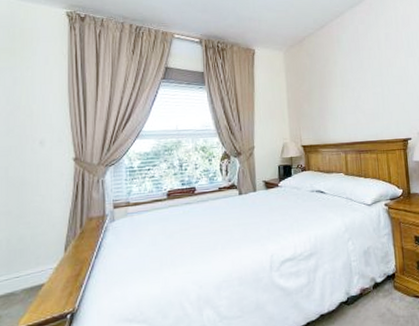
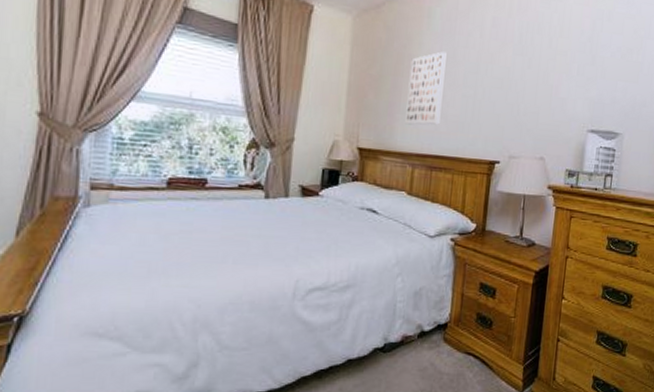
wall art: none [330,65,360,122] -> present [405,51,447,125]

